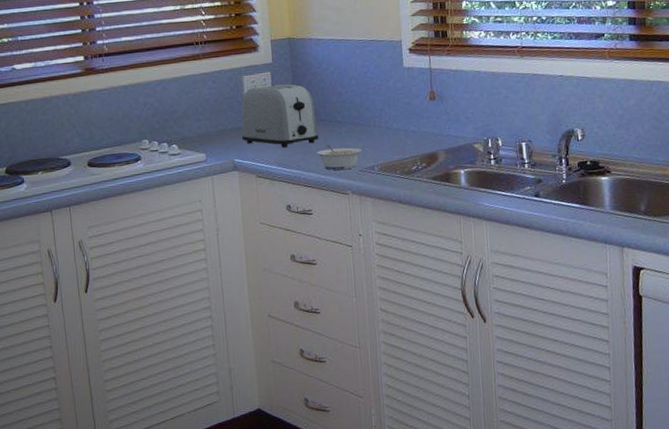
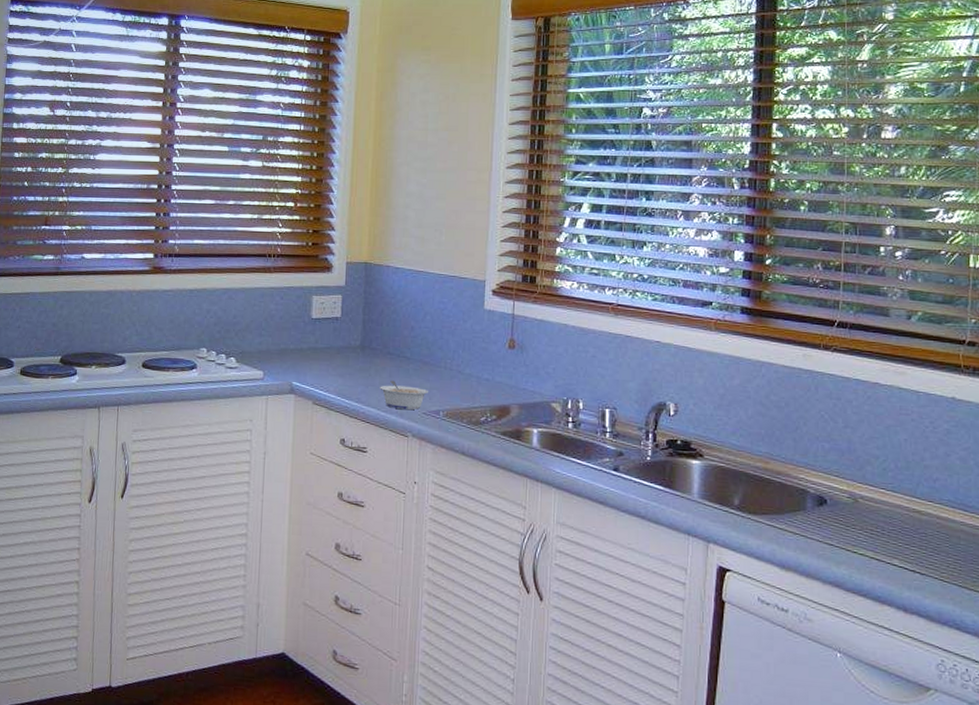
toaster: present [241,84,319,148] -> none [303,309,384,378]

